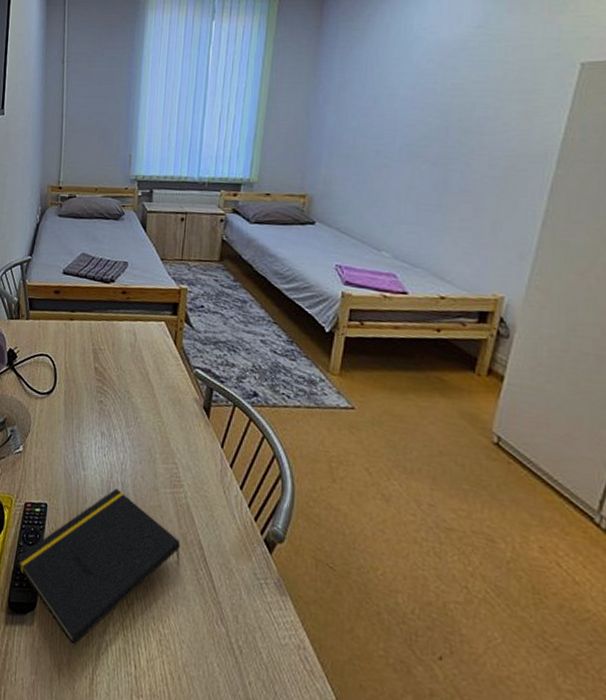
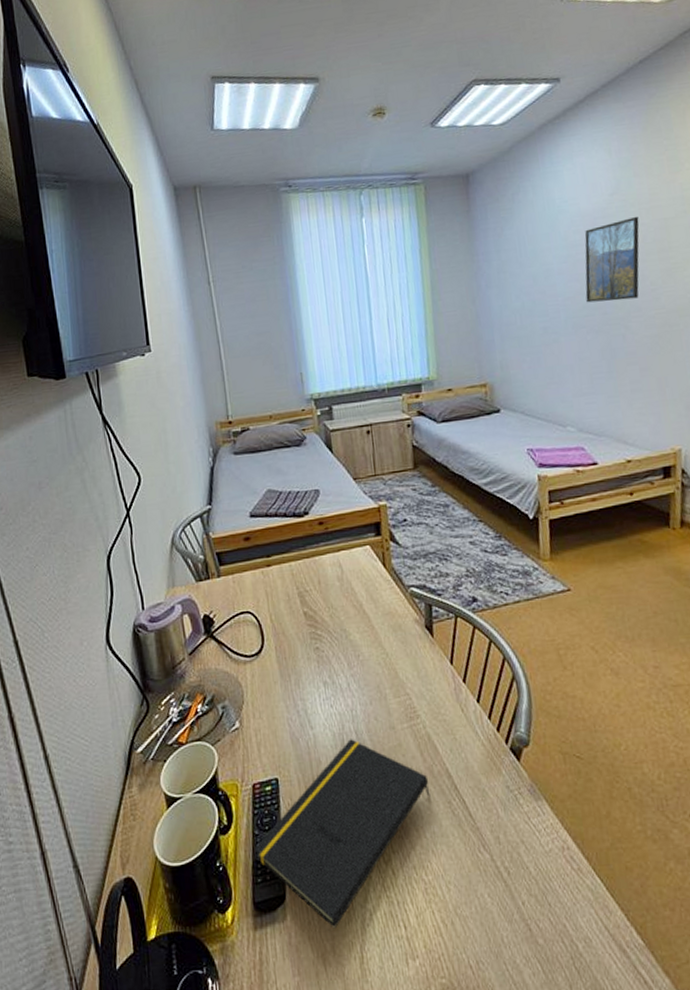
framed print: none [427,52,503,137] -> present [584,216,640,303]

